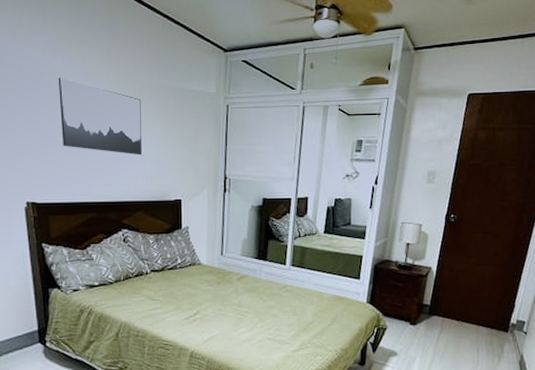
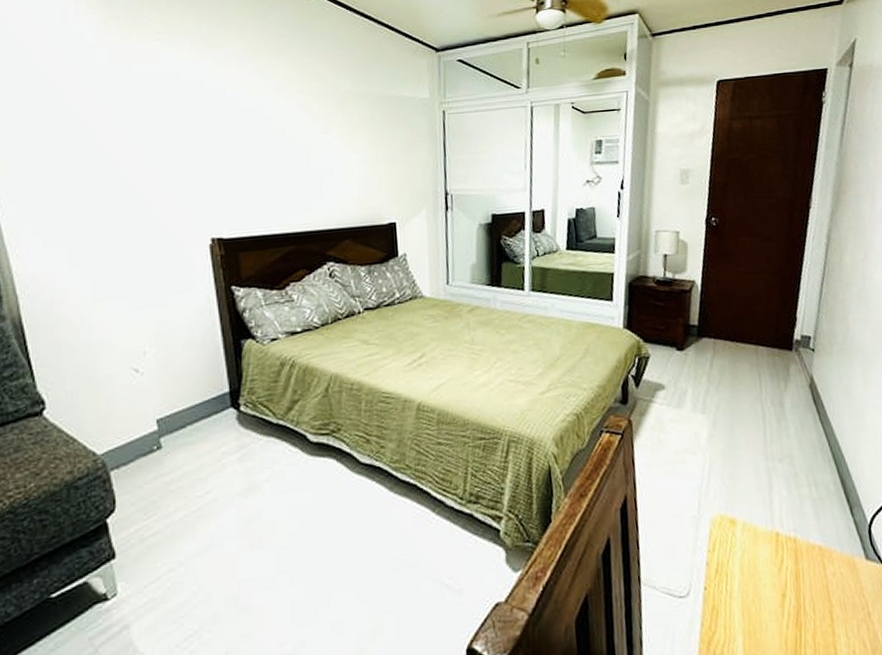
wall art: present [58,78,141,155] -> none [244,92,346,175]

